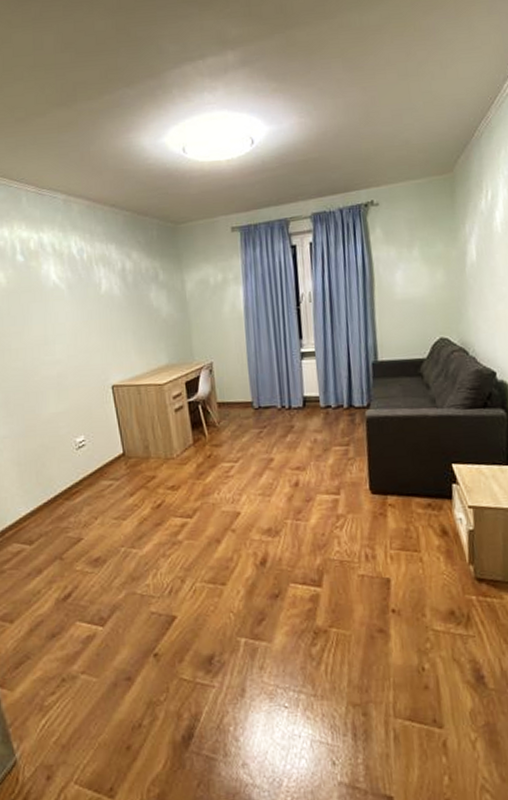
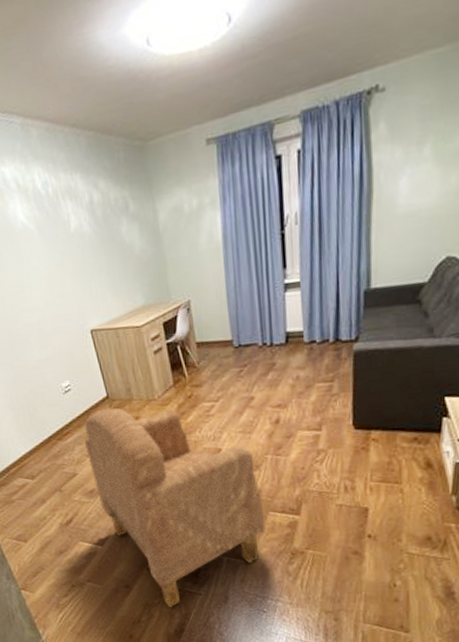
armchair: none [94,466,287,707] -> present [84,408,266,608]

